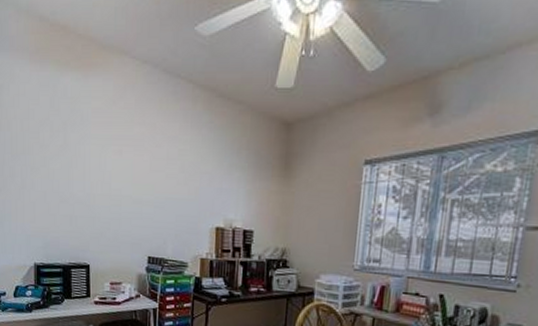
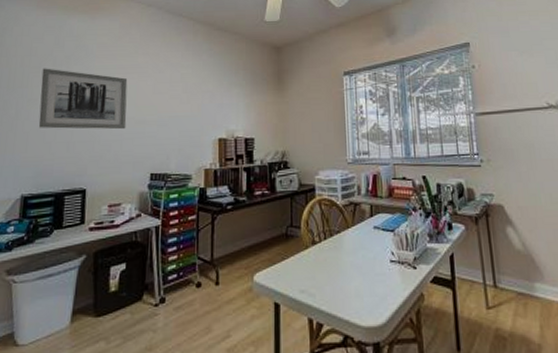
wall art: none [41,134,124,208] -> present [38,68,128,130]

